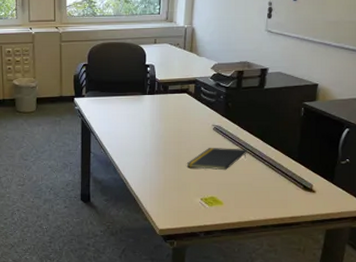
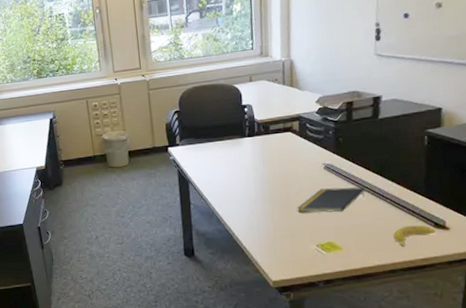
banana: none [268,186,303,205] -> present [393,225,435,247]

